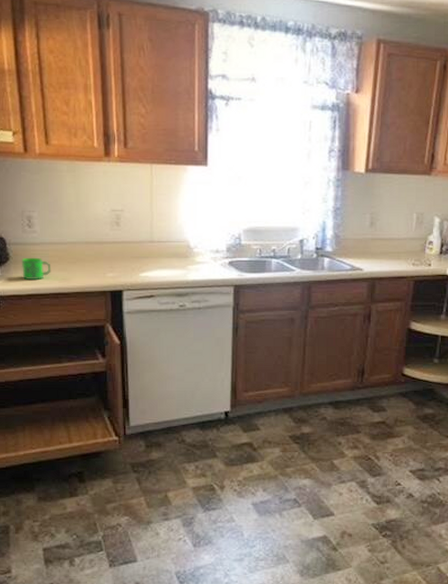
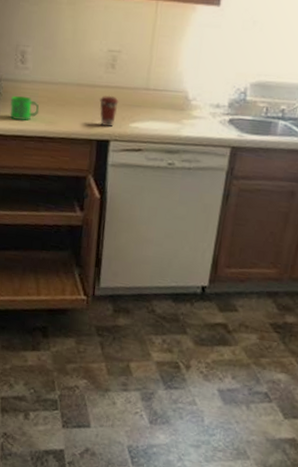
coffee cup: none [109,250,127,279] -> present [100,95,119,128]

